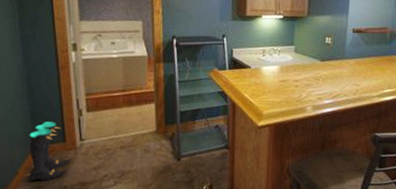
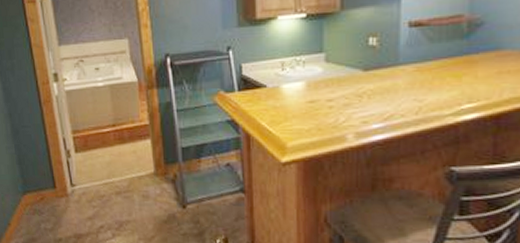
boots: present [26,121,72,182] -> none [17,165,65,233]

